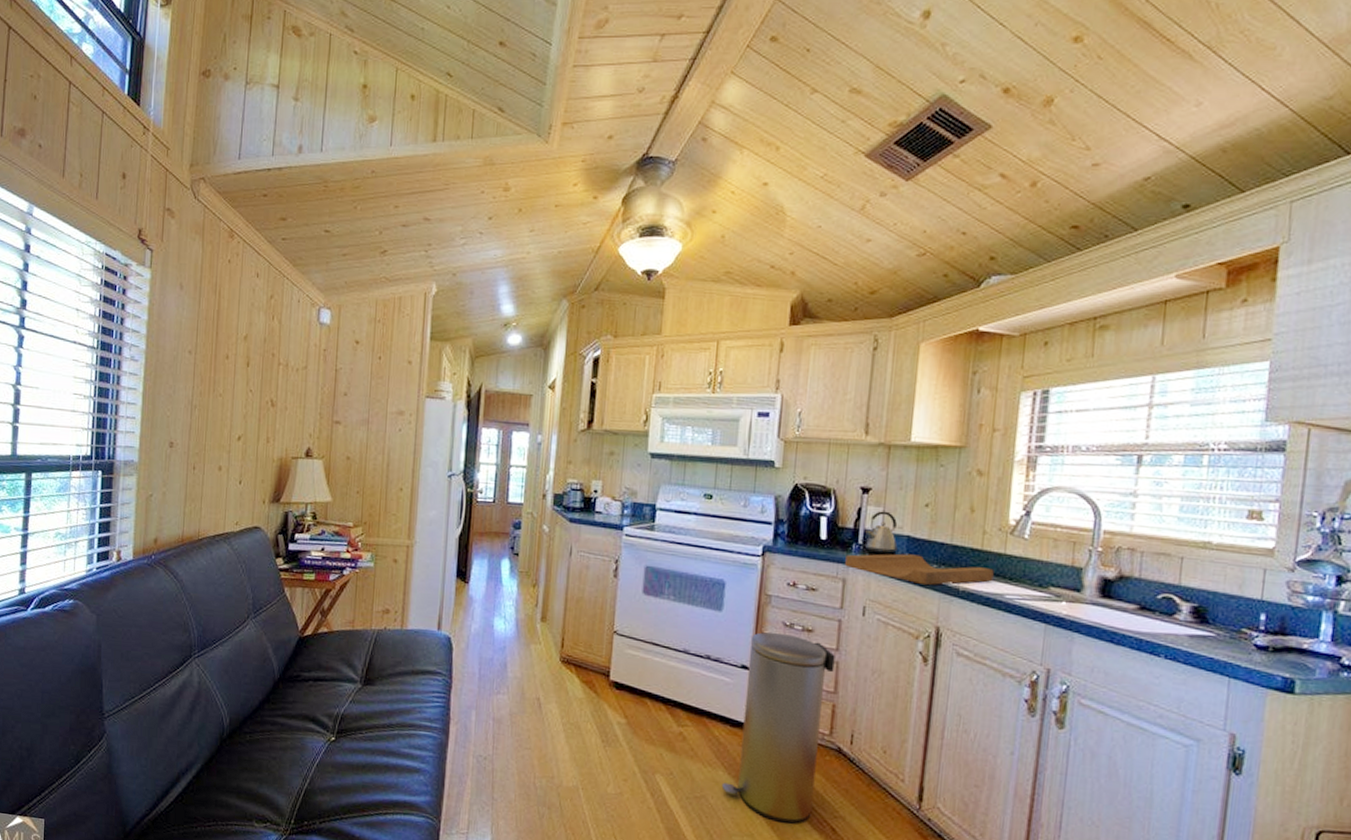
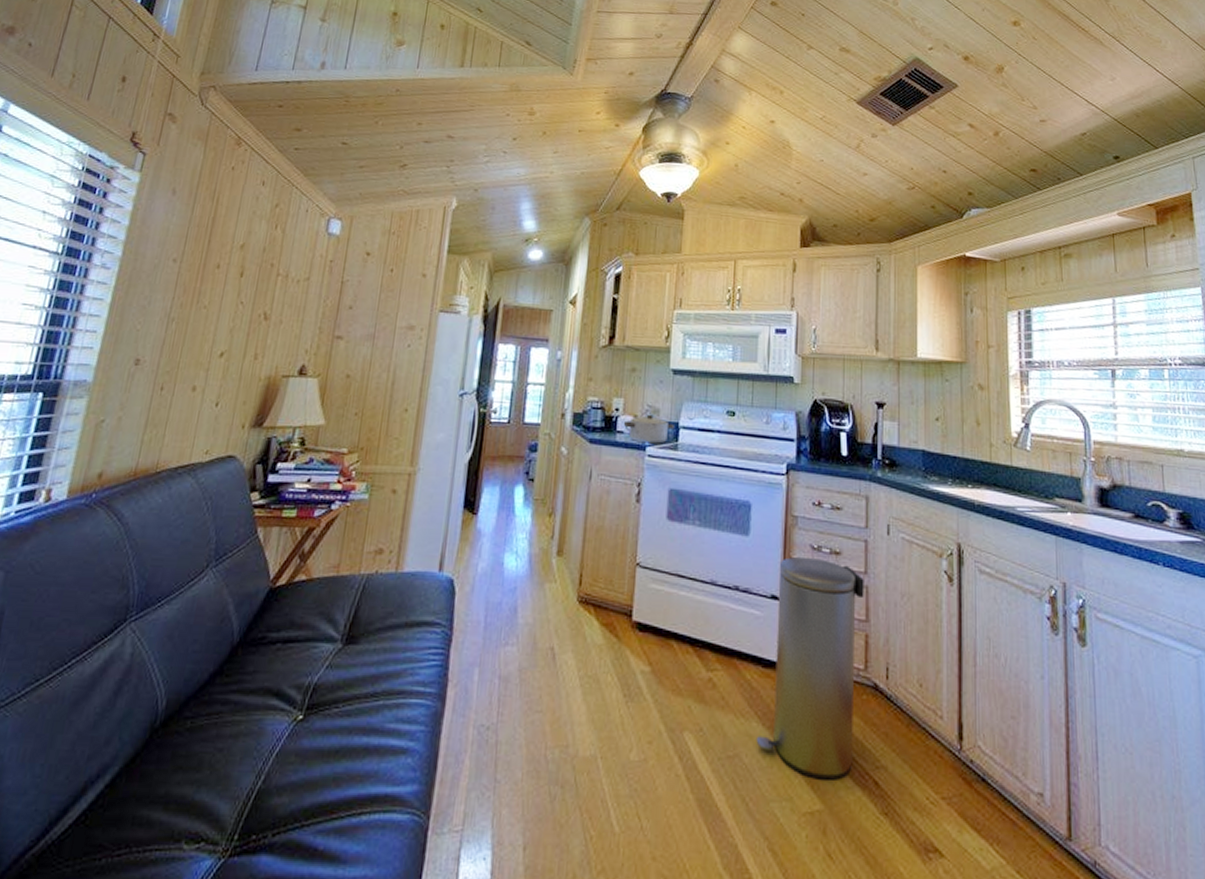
cooking pot: none [601,496,651,525] -> present [623,414,674,444]
cutting board: present [845,553,994,586] -> none [867,468,1004,501]
kettle: present [864,511,898,556] -> none [883,425,914,472]

